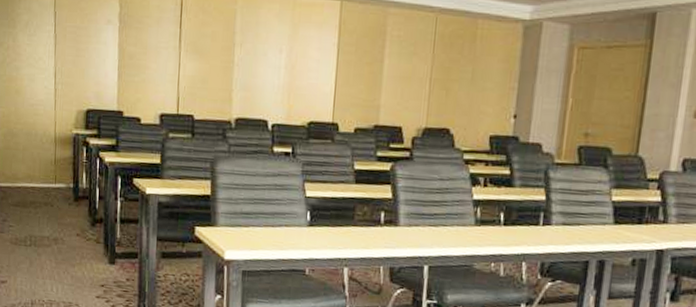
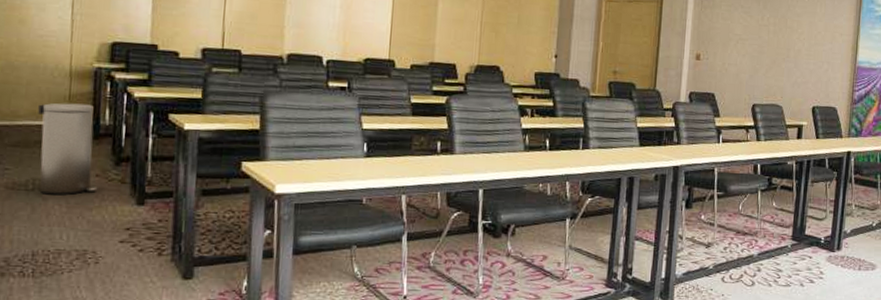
pedal bin: none [32,167,79,252] -> present [38,102,98,196]

